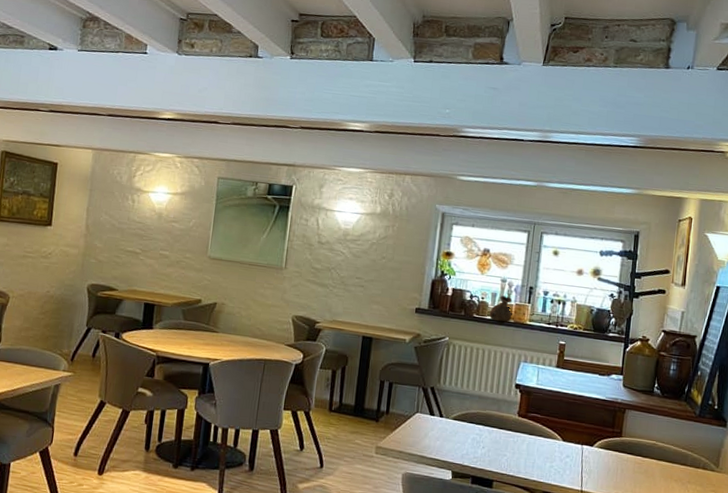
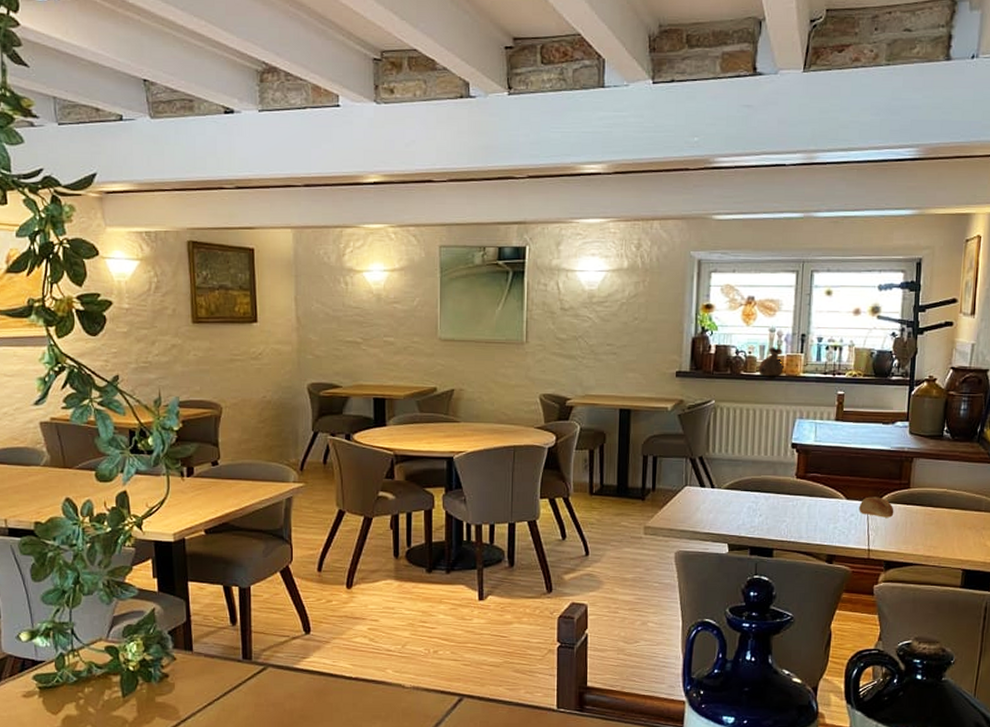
bread roll: none [574,441,607,463] -> present [859,497,894,518]

